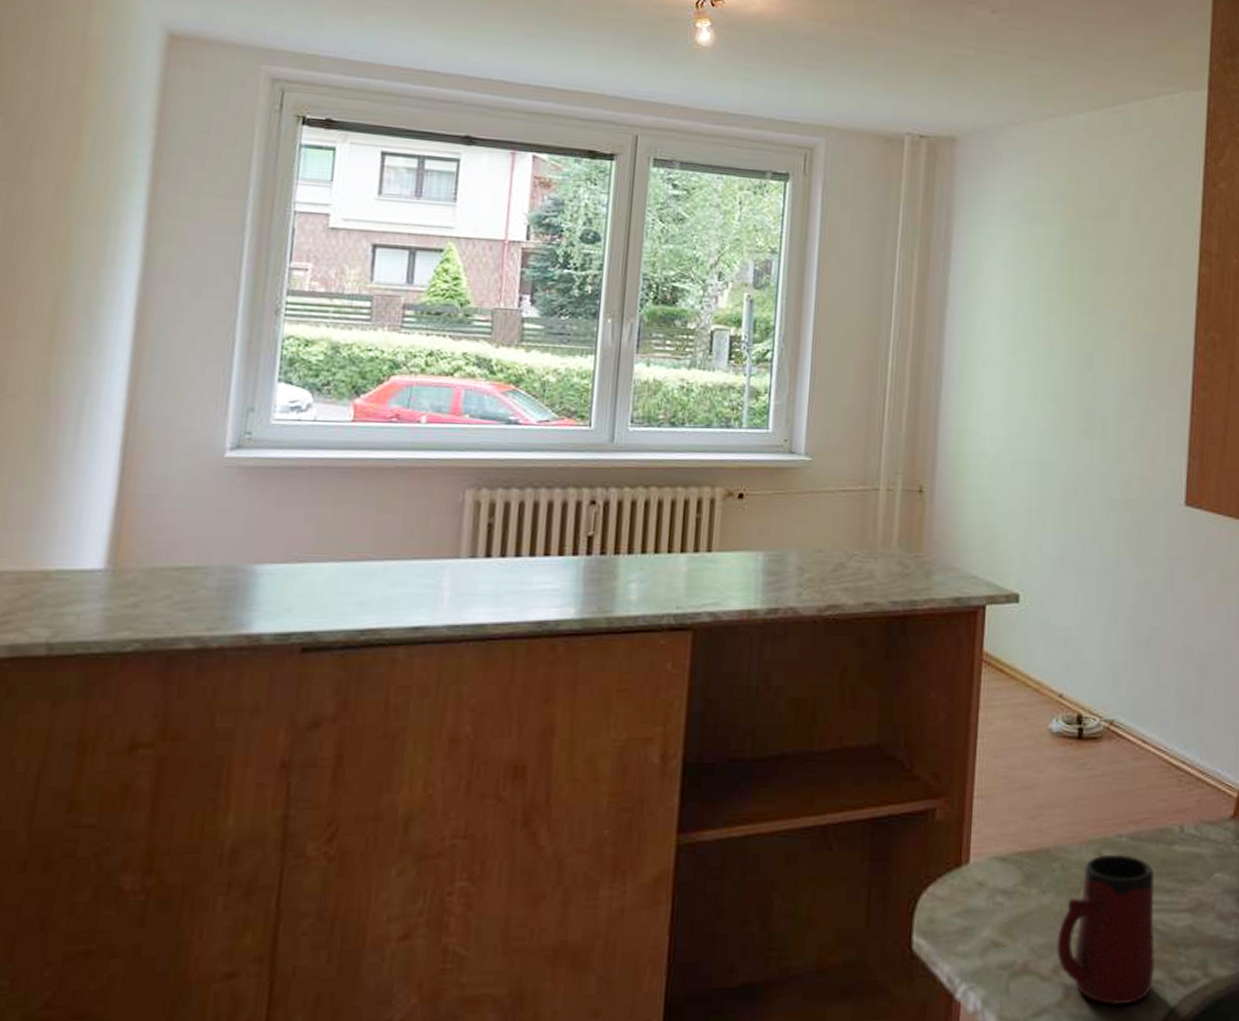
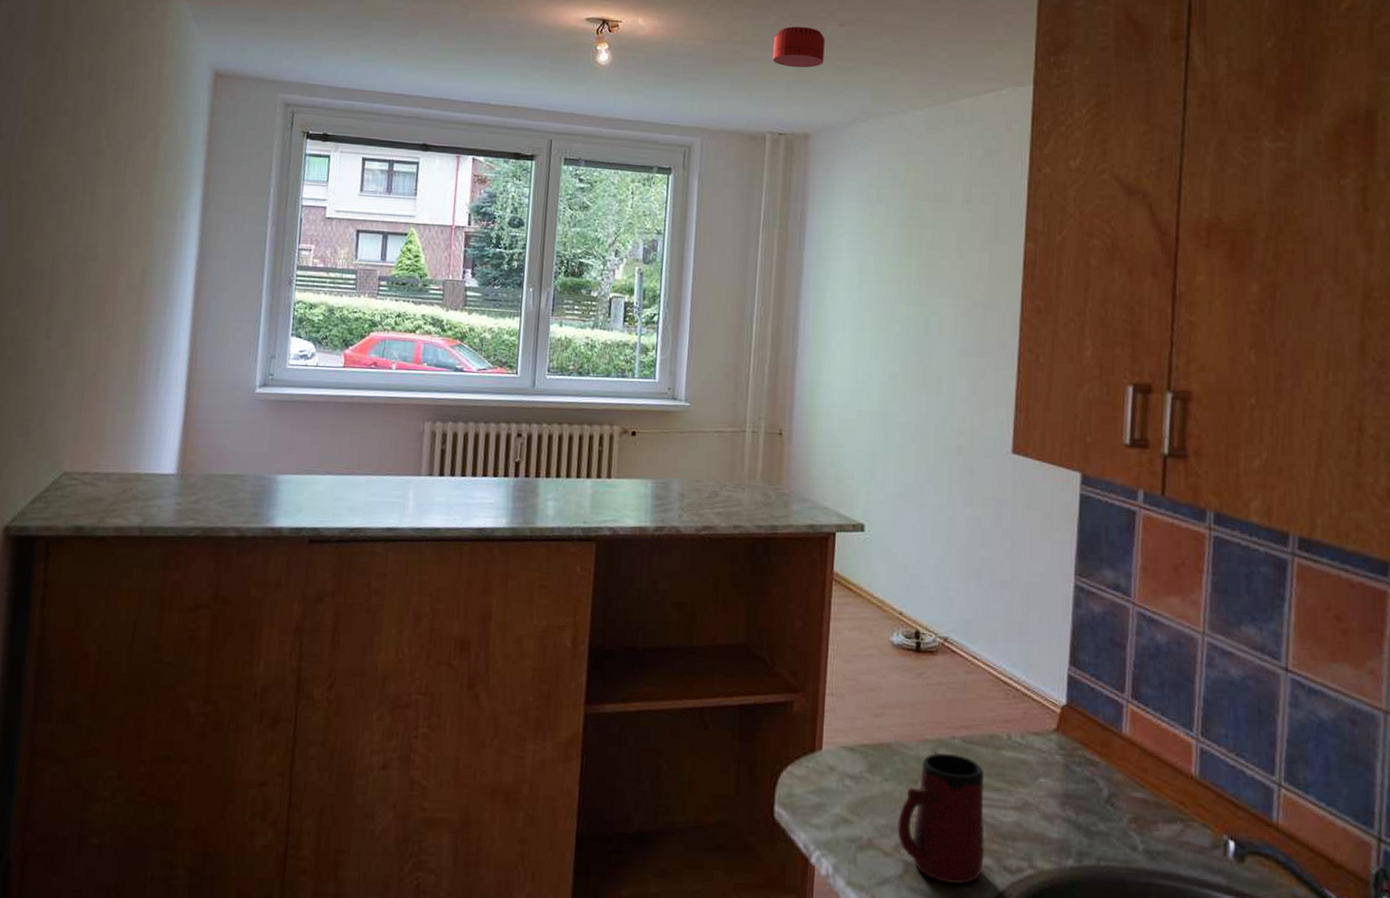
smoke detector: none [912,10,974,60] -> present [772,26,825,68]

